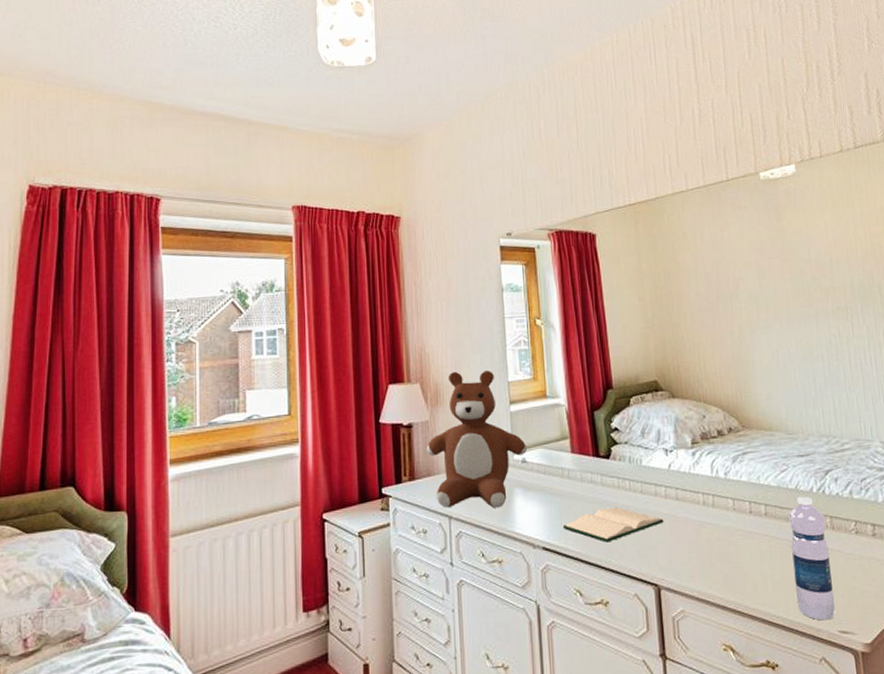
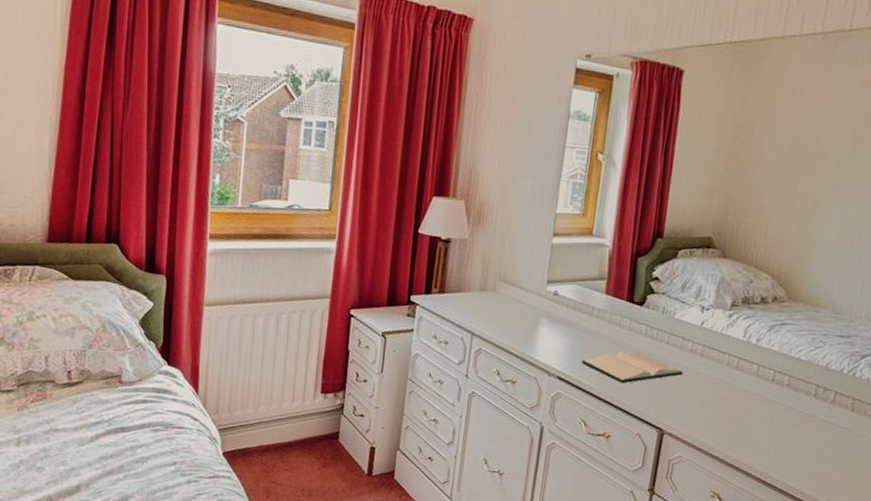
teddy bear: present [426,371,528,508] -> none [460,194,562,334]
water bottle: present [788,497,836,621] -> none [794,375,848,490]

